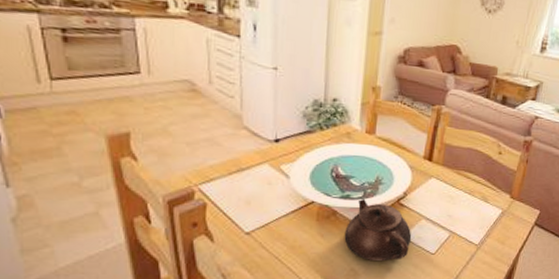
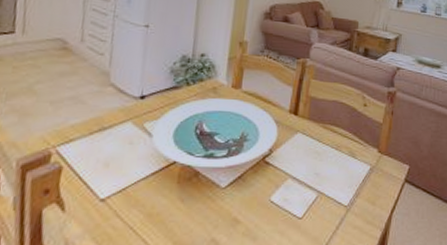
teapot: present [344,199,412,262] -> none [205,158,278,230]

